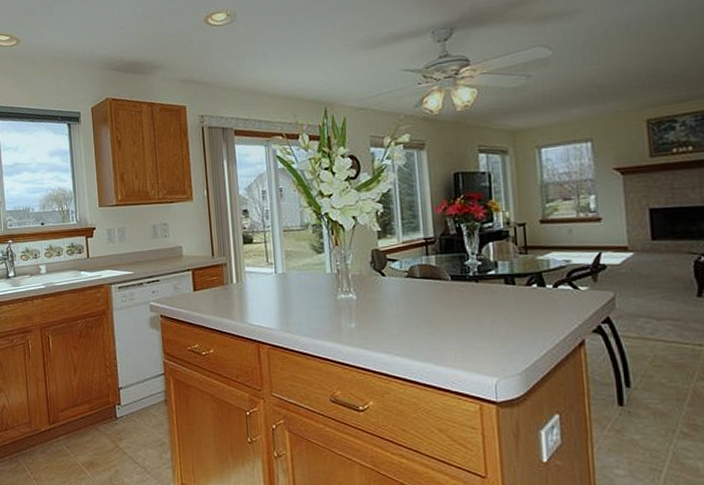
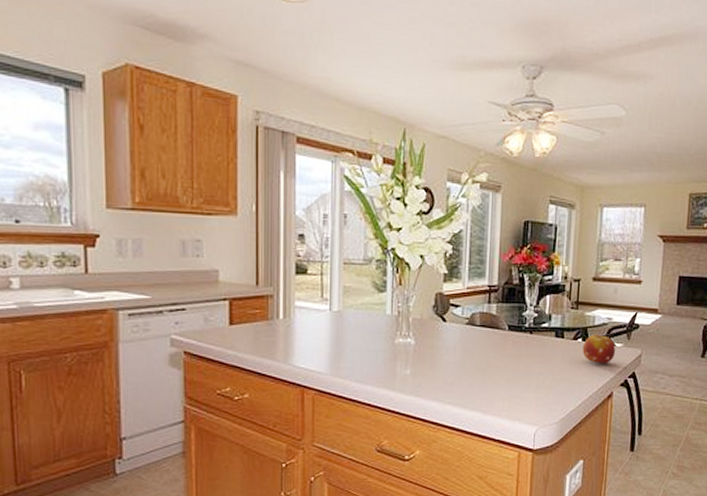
fruit: none [539,278,581,309] -> present [582,334,616,364]

